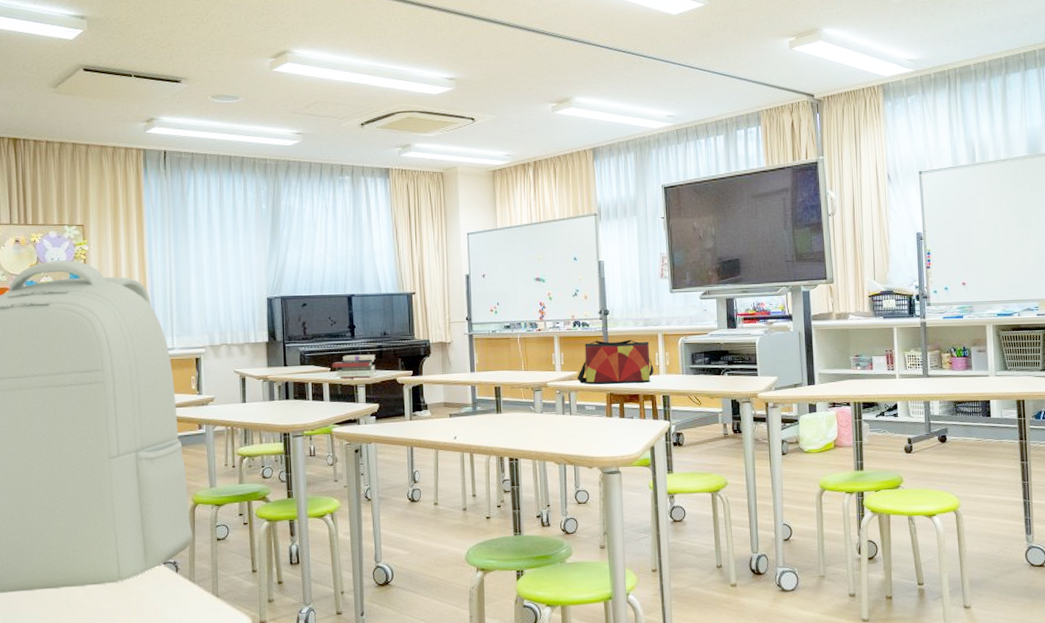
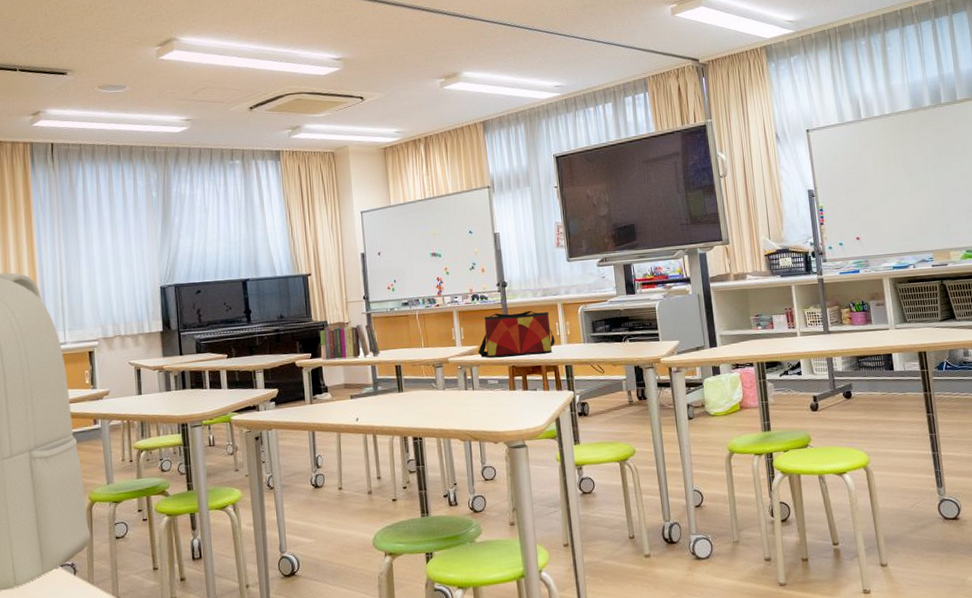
books: present [332,354,376,379] -> none [228,338,274,365]
books: none [422,344,481,378] -> present [320,323,380,360]

